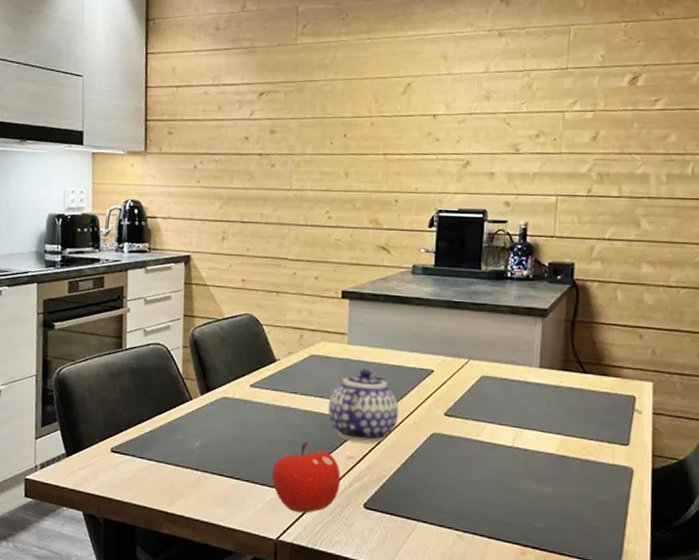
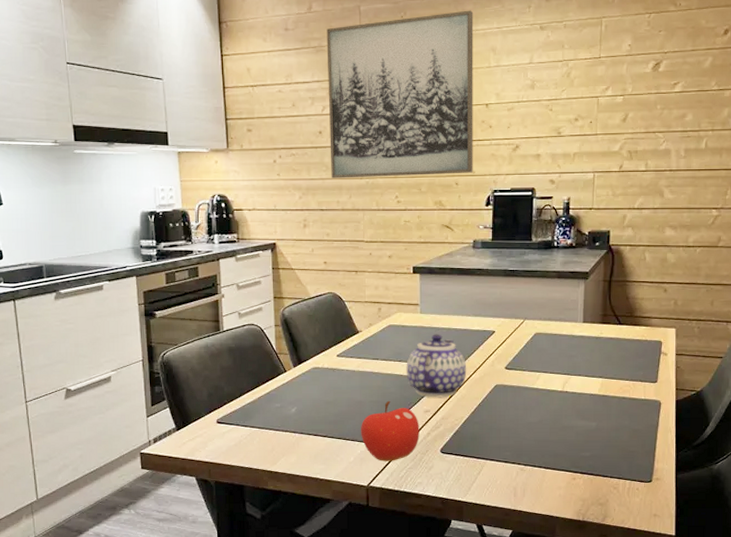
wall art: none [256,13,423,190] -> present [326,10,474,178]

